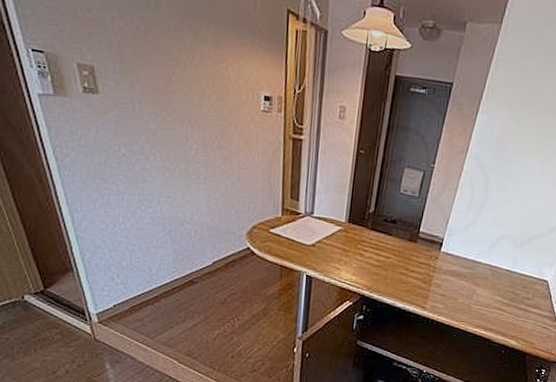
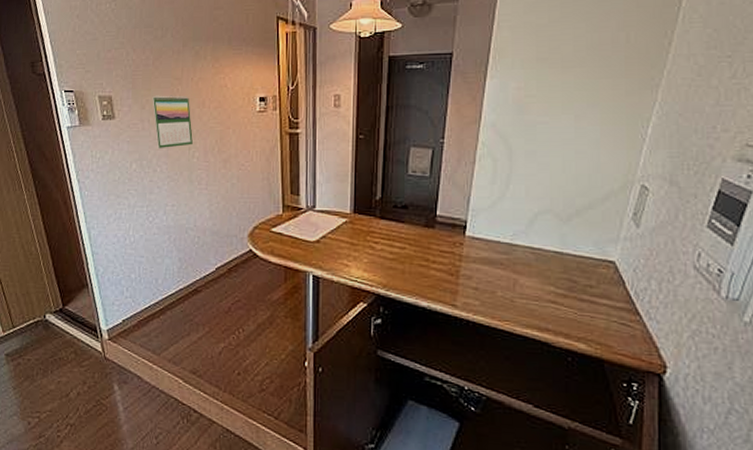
calendar: none [143,74,191,137] -> present [152,95,193,148]

